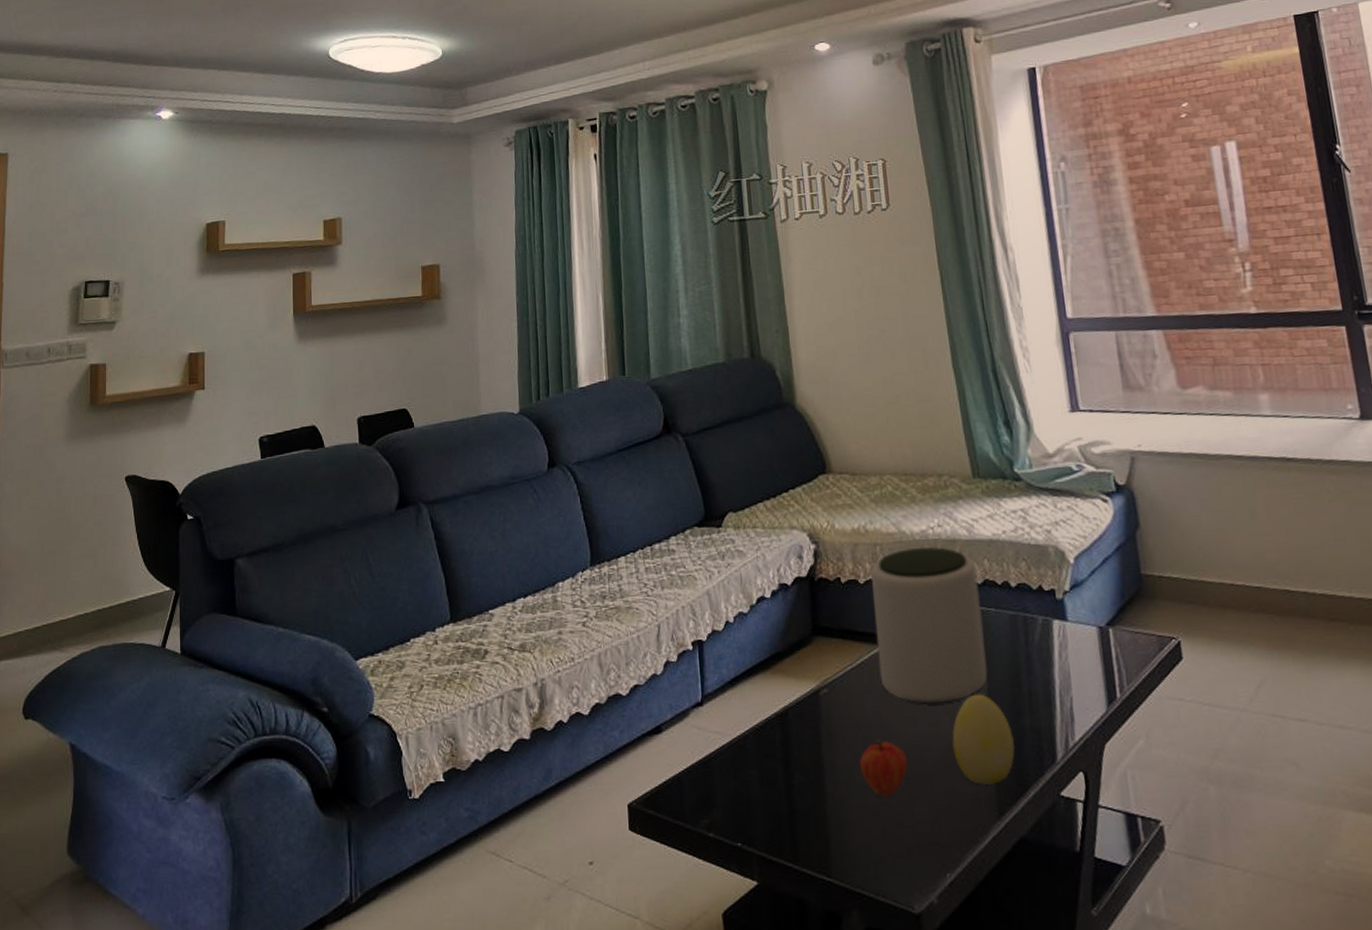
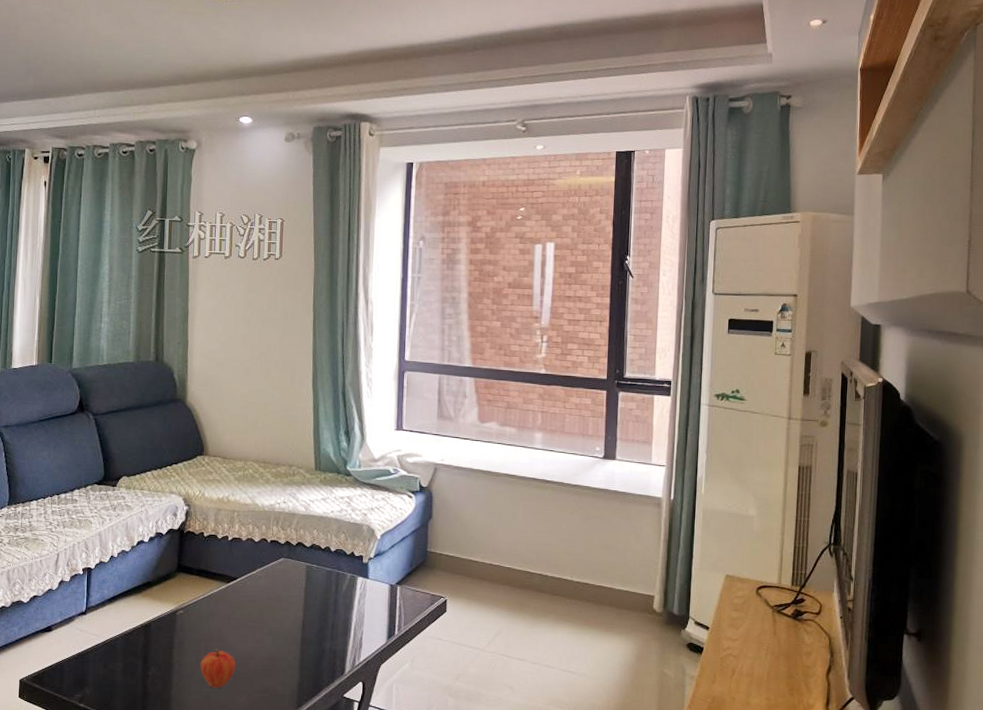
plant pot: present [871,547,988,705] -> none [224,517,307,628]
decorative egg: present [952,694,1015,786] -> none [271,623,316,687]

